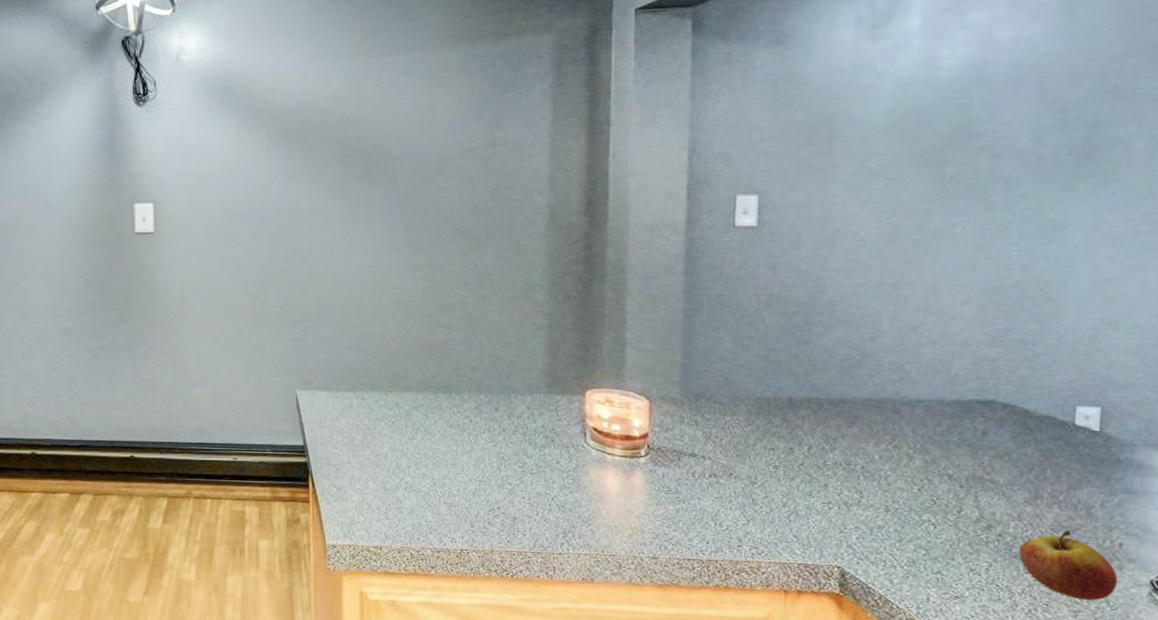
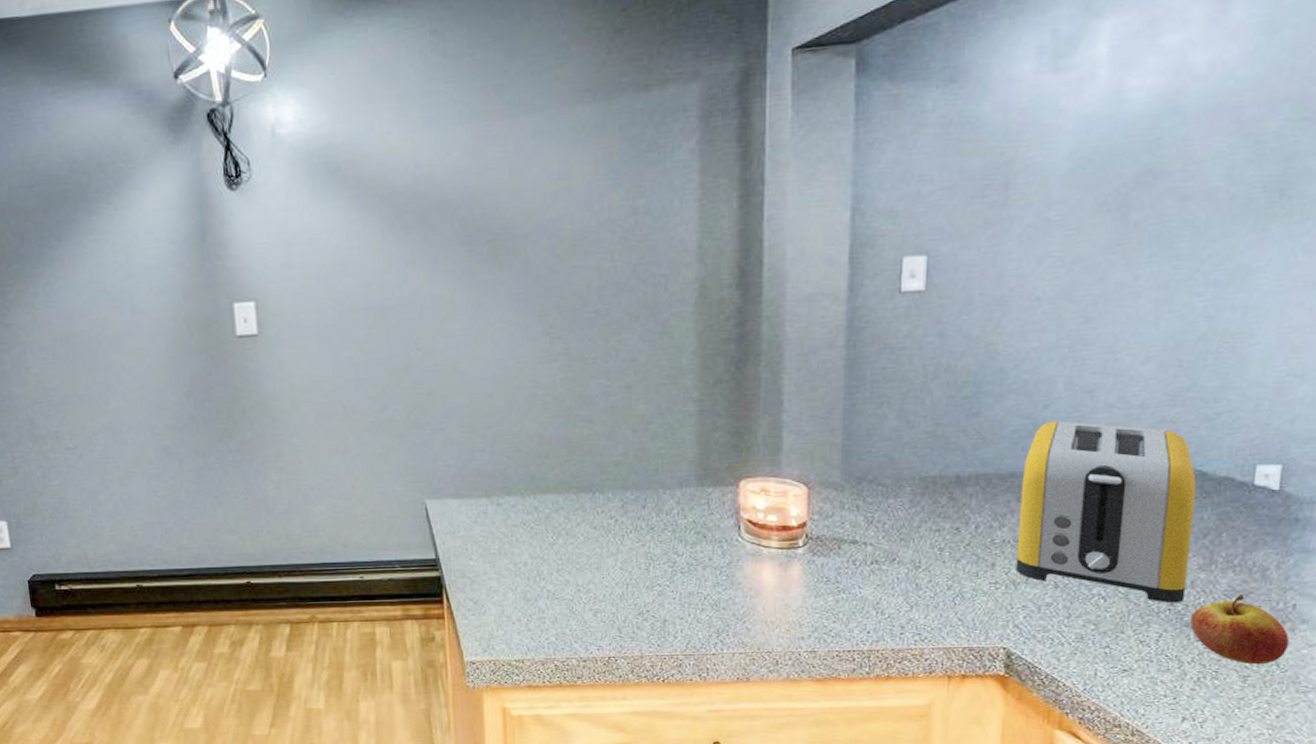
toaster: none [847,353,1019,535] -> present [1015,421,1196,603]

